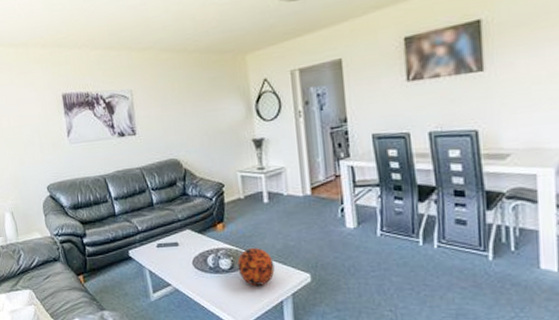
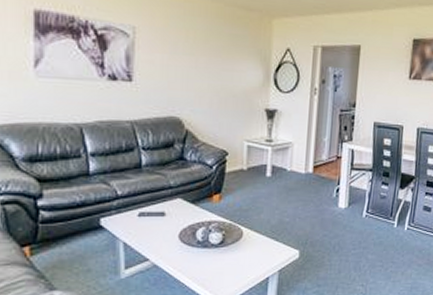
decorative ball: present [237,248,275,286] -> none [228,223,266,261]

